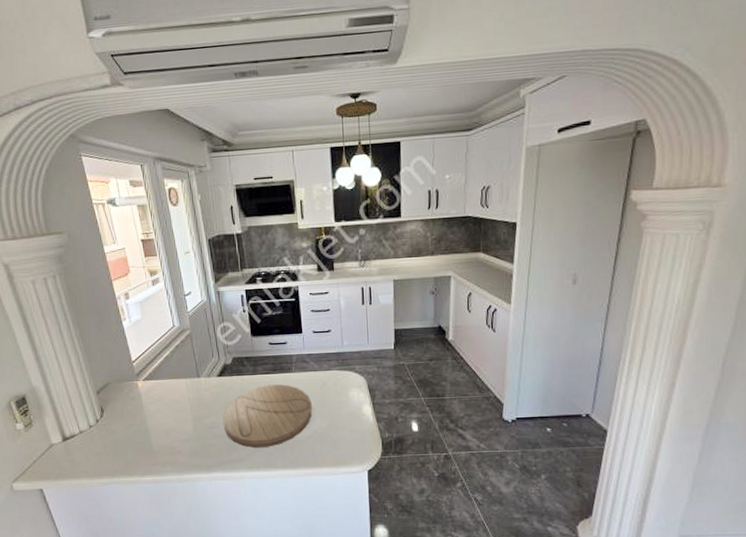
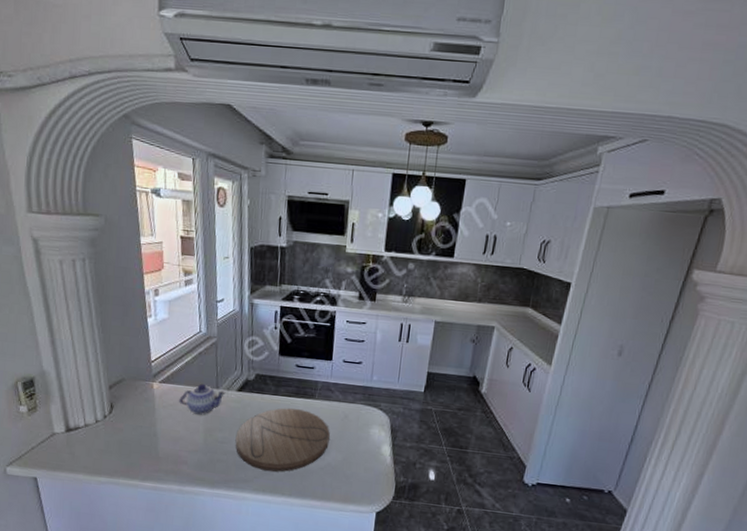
teapot: none [164,375,207,405] -> present [179,383,226,415]

